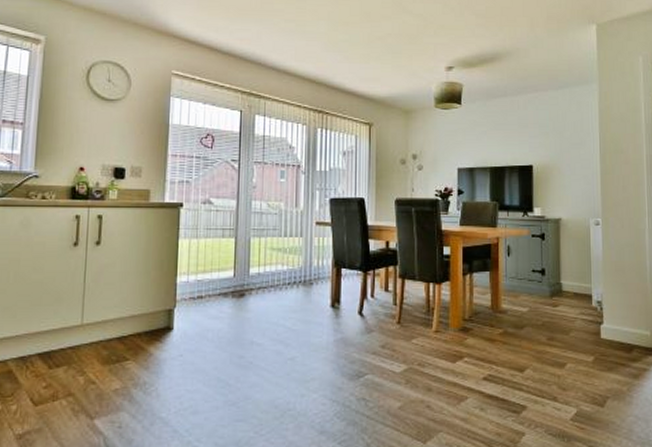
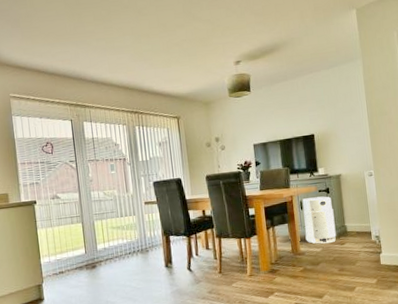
air purifier: none [510,243,548,304] -> present [302,196,336,244]

